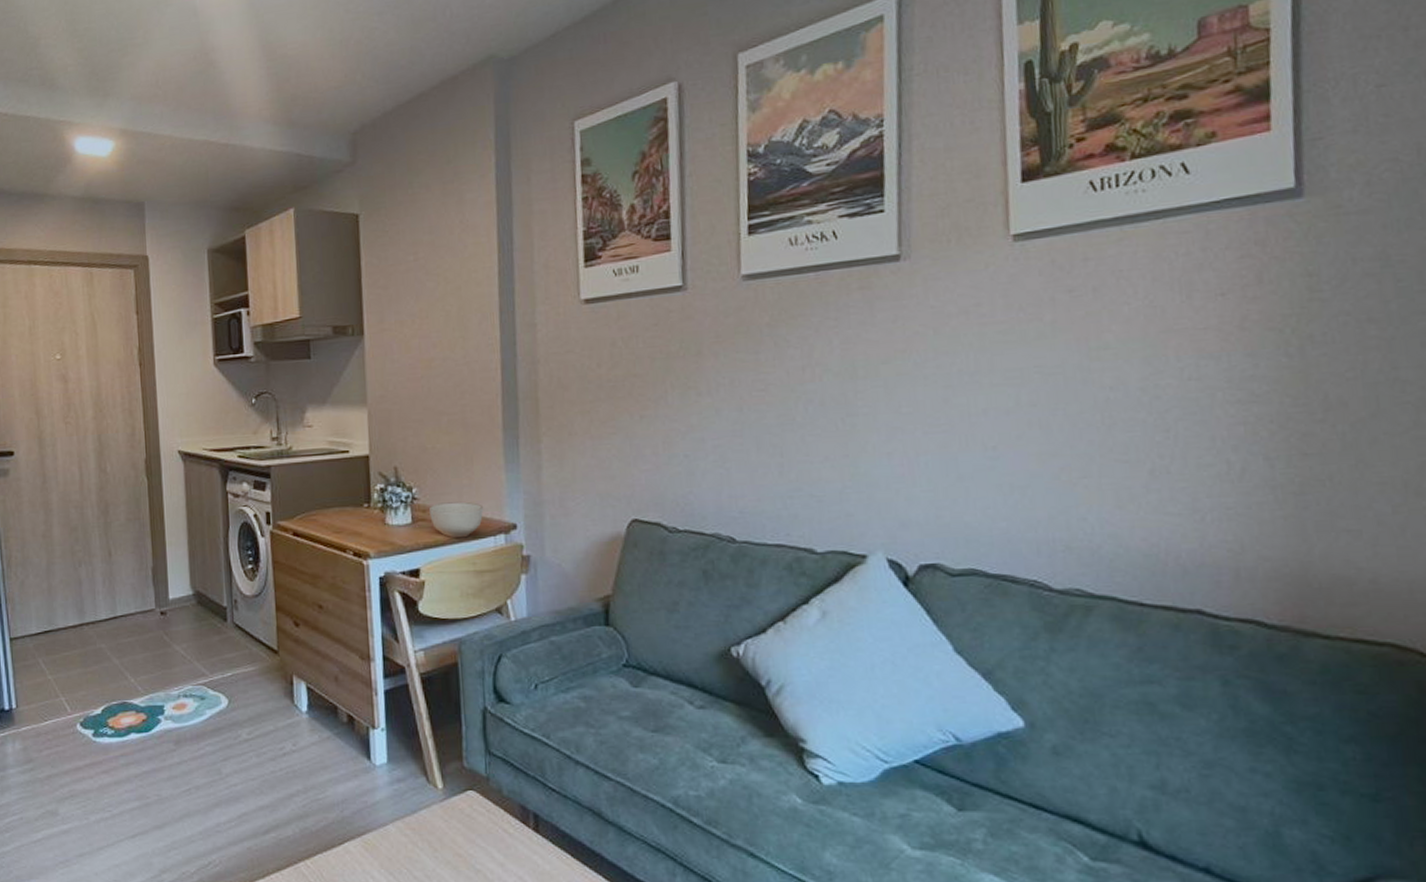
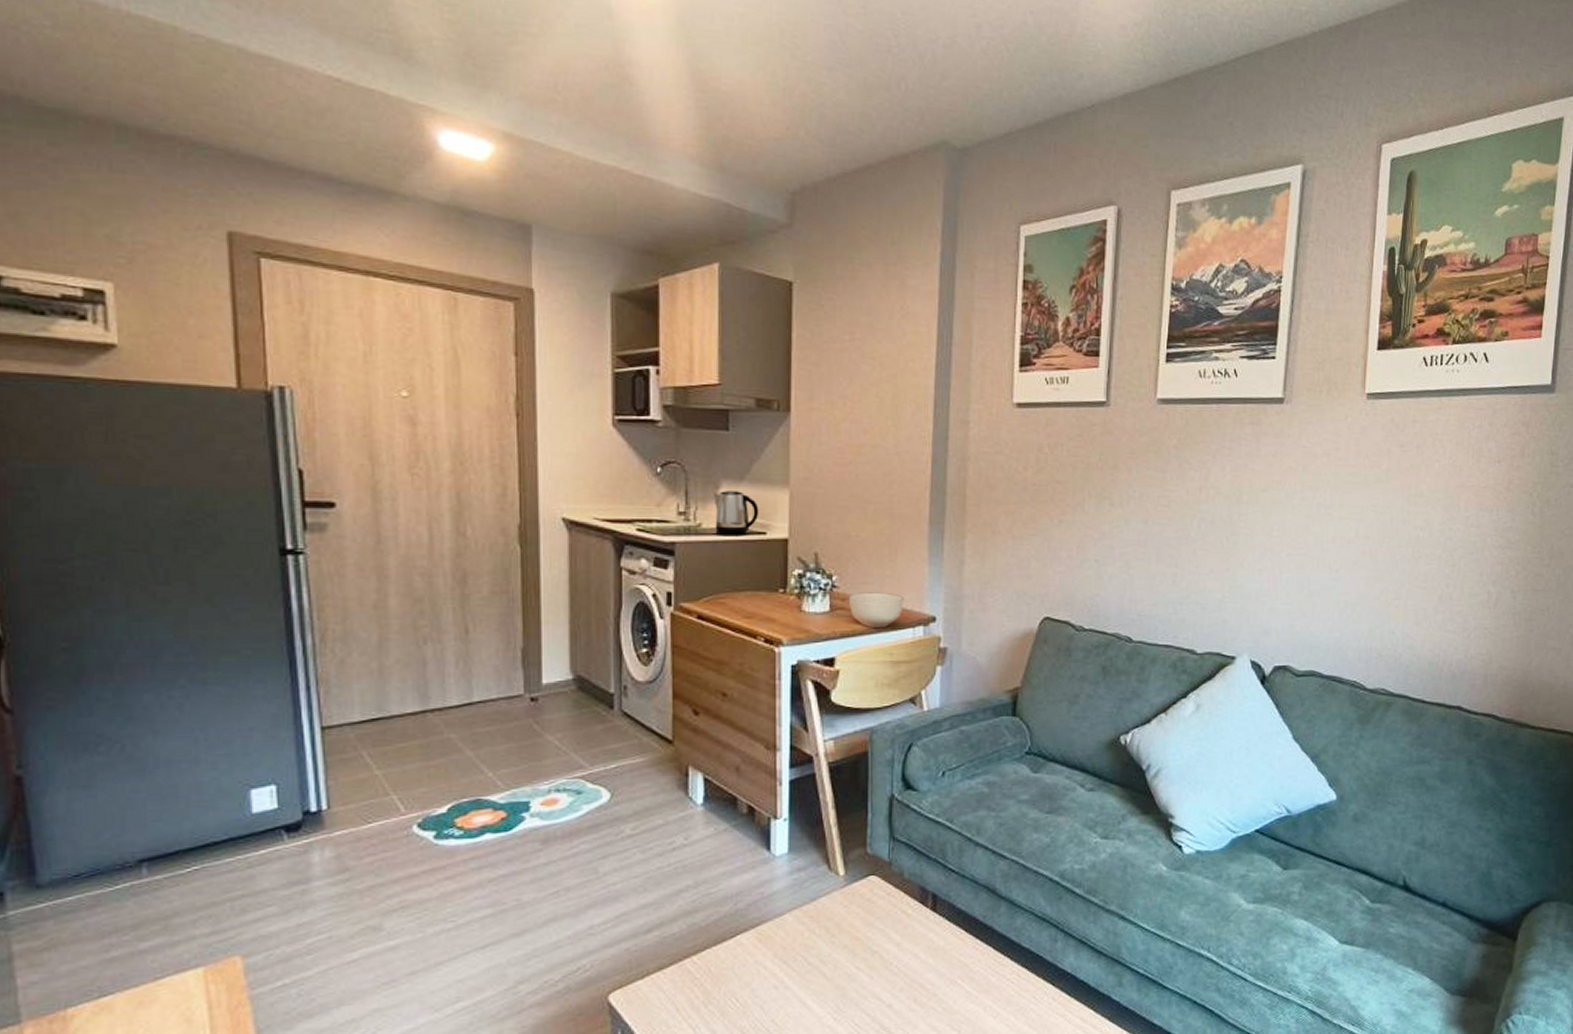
kettle: none [300,414,342,458] -> present [713,491,759,537]

